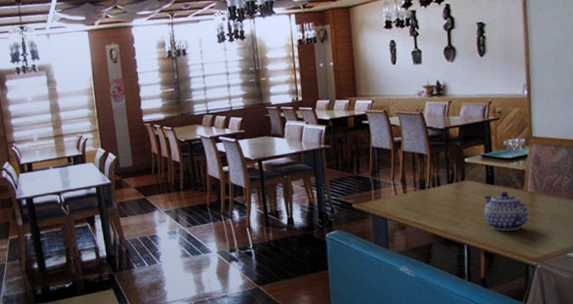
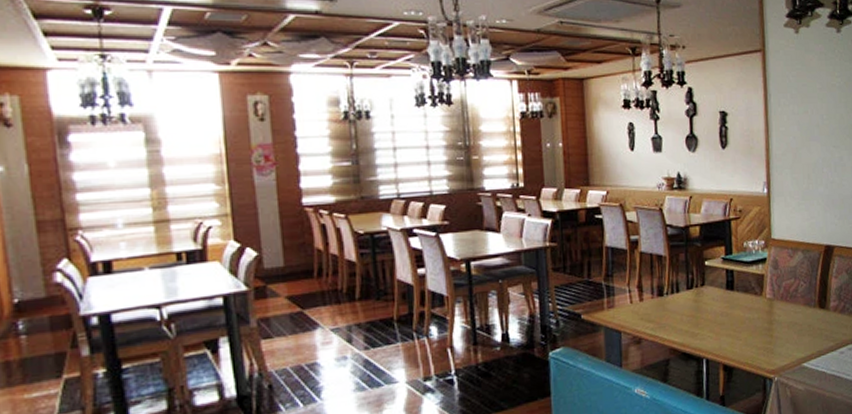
teapot: present [484,191,529,231] -> none [723,297,767,342]

